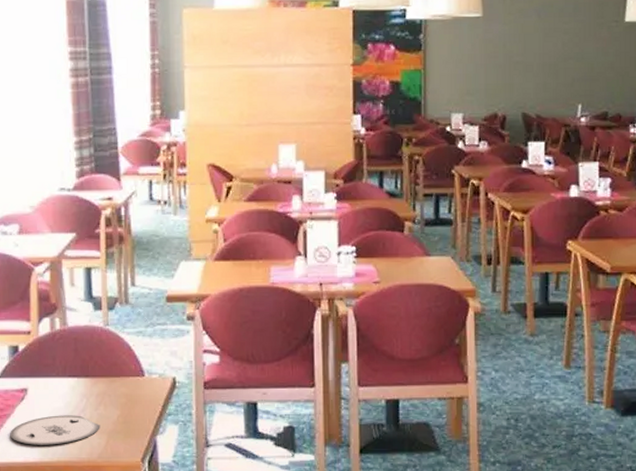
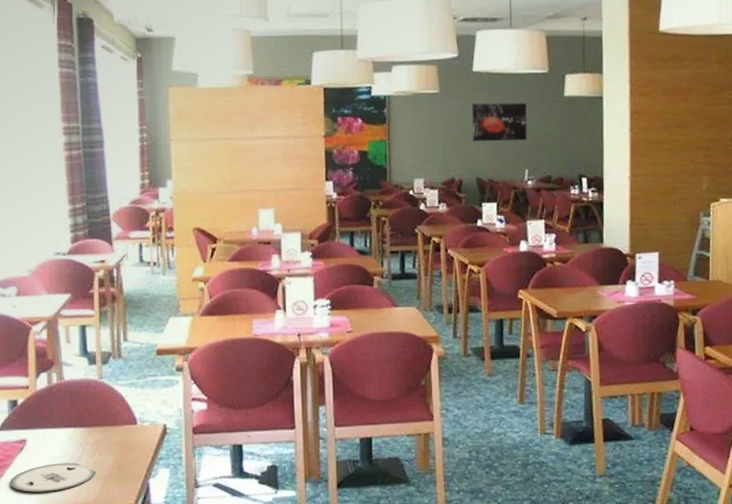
wall art: none [519,28,581,73] -> present [472,102,527,142]

